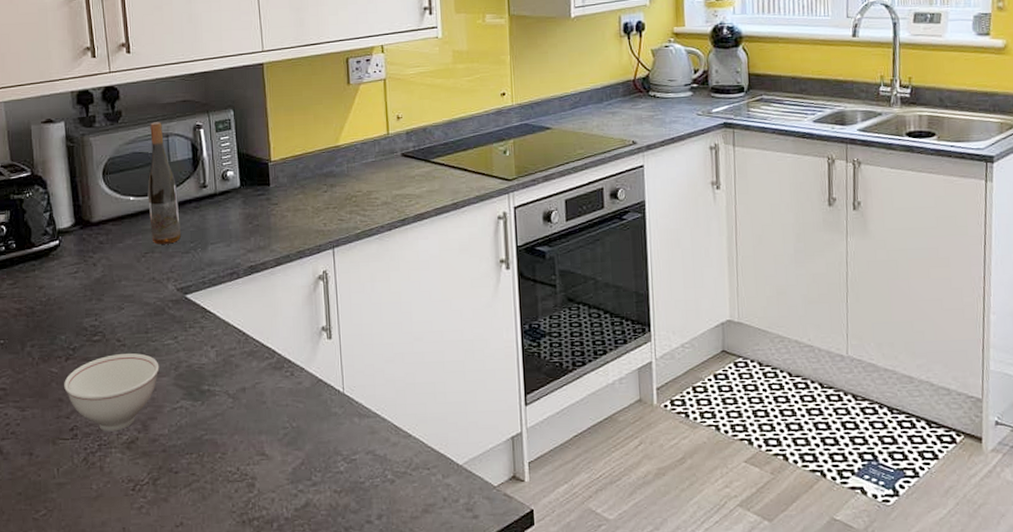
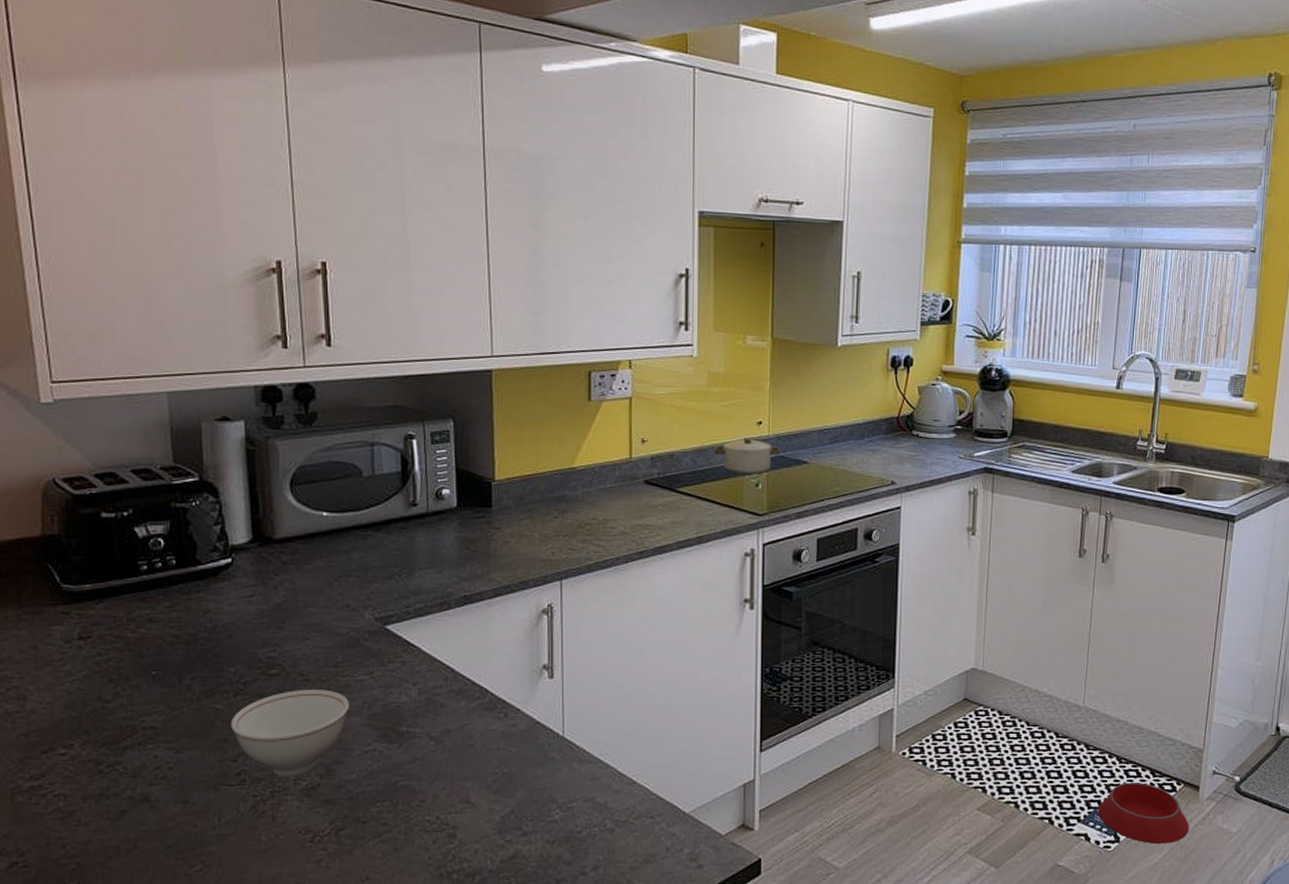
wine bottle: present [147,122,182,245] -> none [344,428,384,568]
cooking pot: none [462,108,525,143] -> present [713,438,781,474]
pet bowl: none [873,433,975,498] -> present [1098,782,1189,844]

